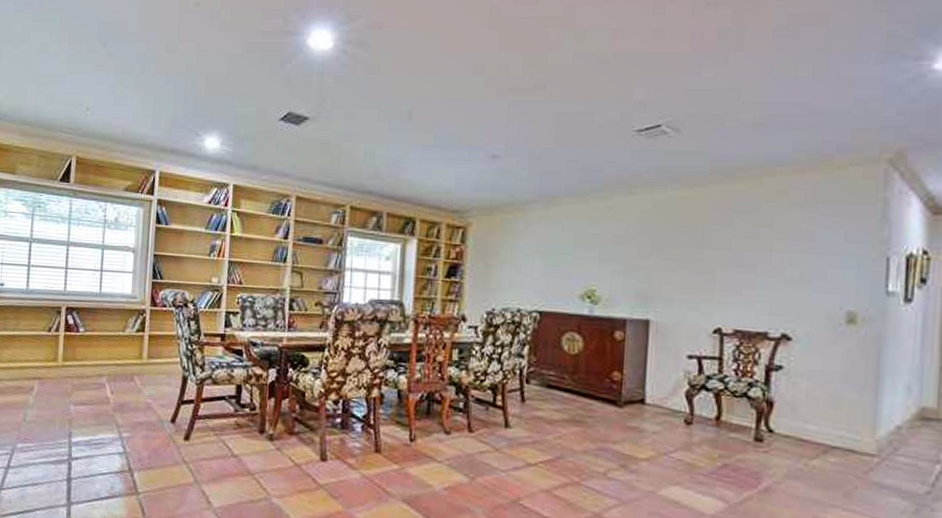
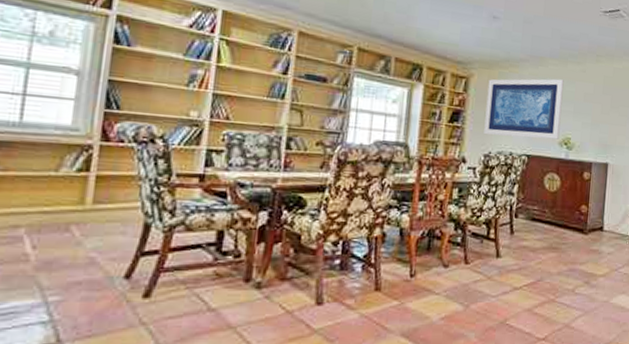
wall art: none [486,220,584,292] -> present [484,78,564,140]

